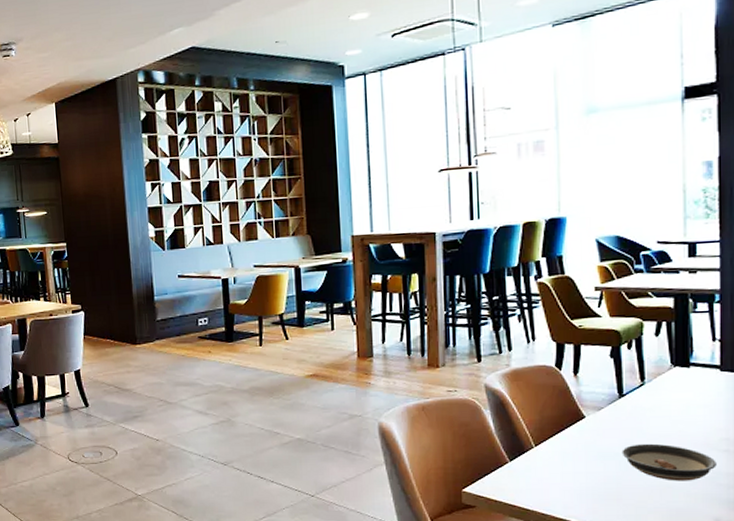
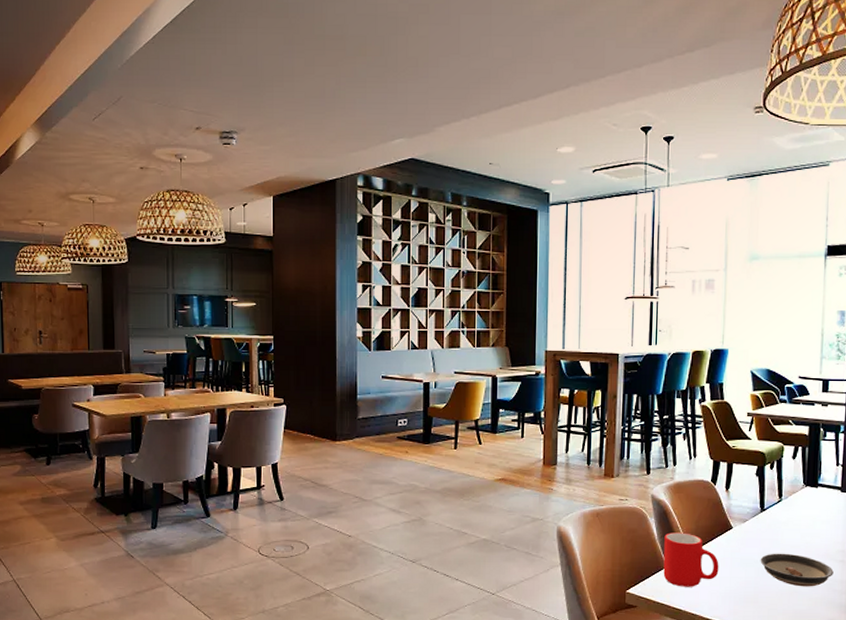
cup: none [503,424,571,484] -> present [663,532,719,587]

